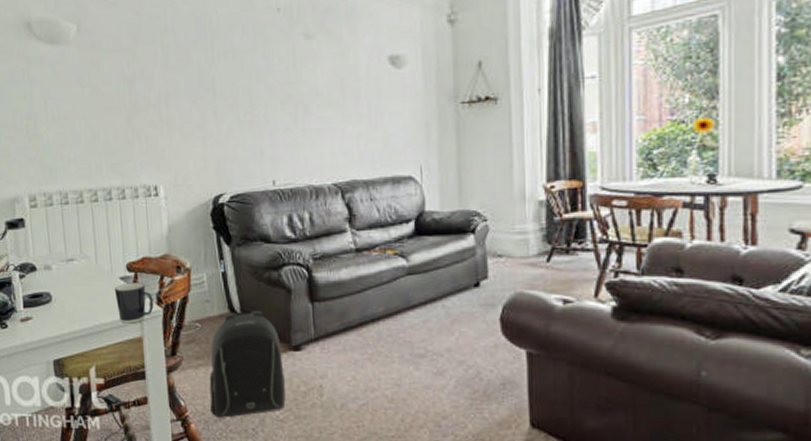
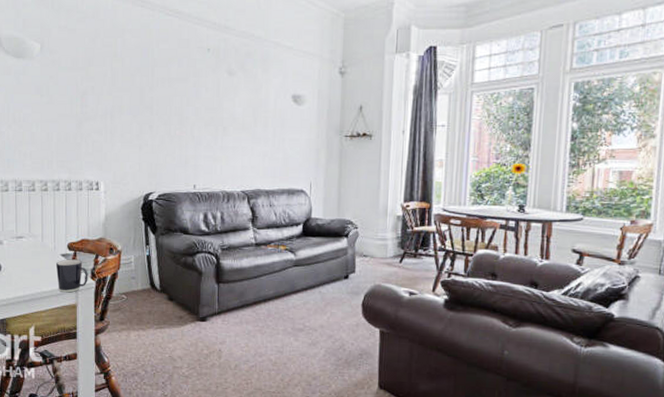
backpack: present [209,311,286,418] -> none [129,288,192,373]

